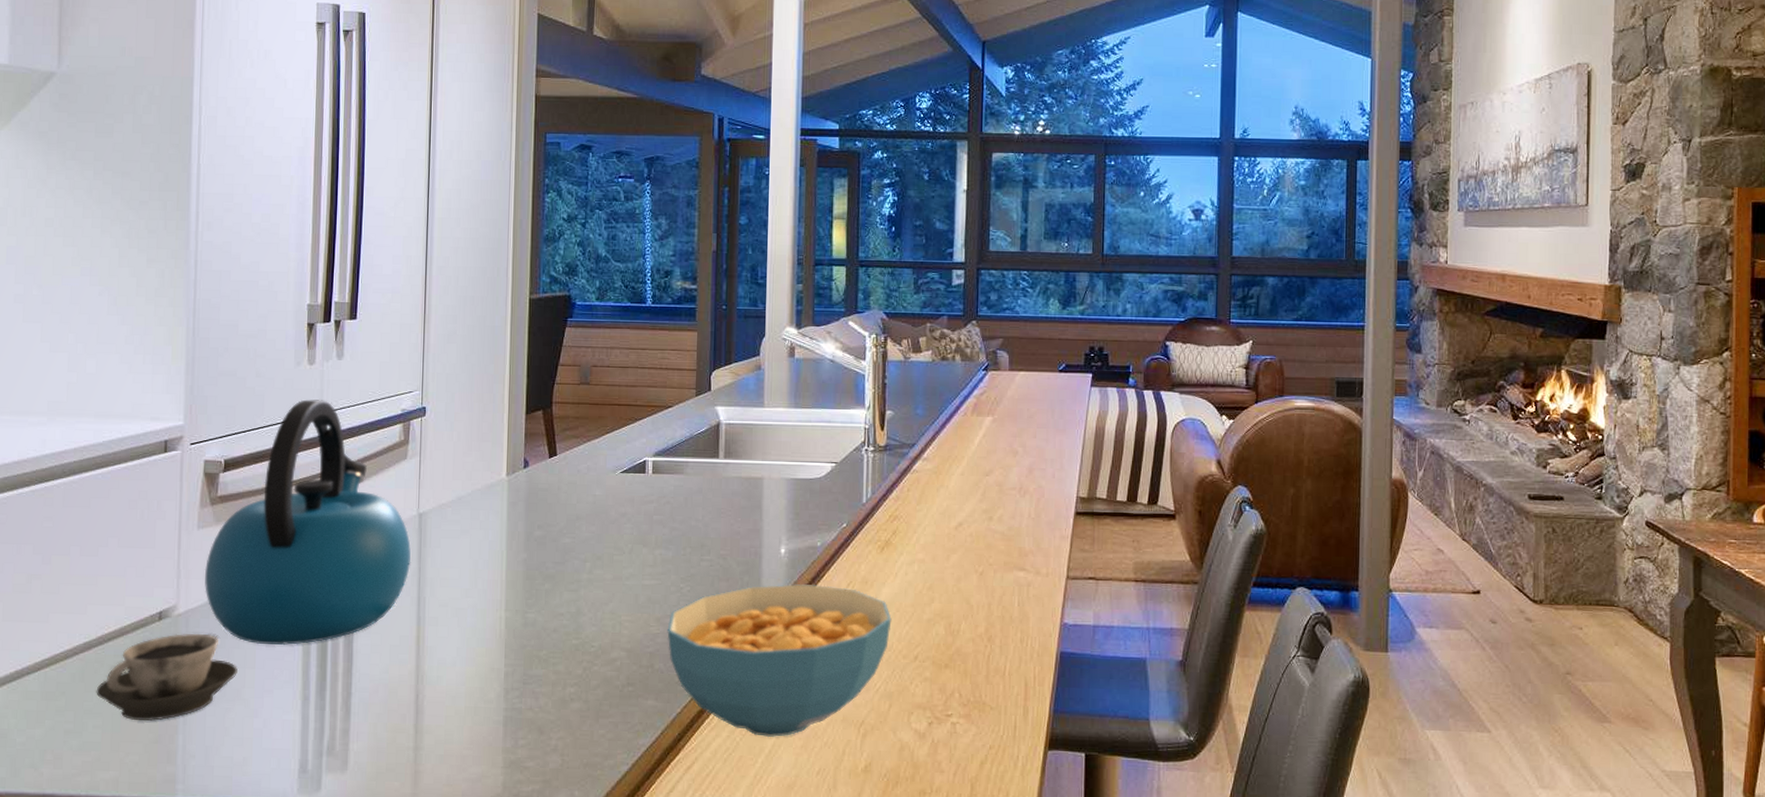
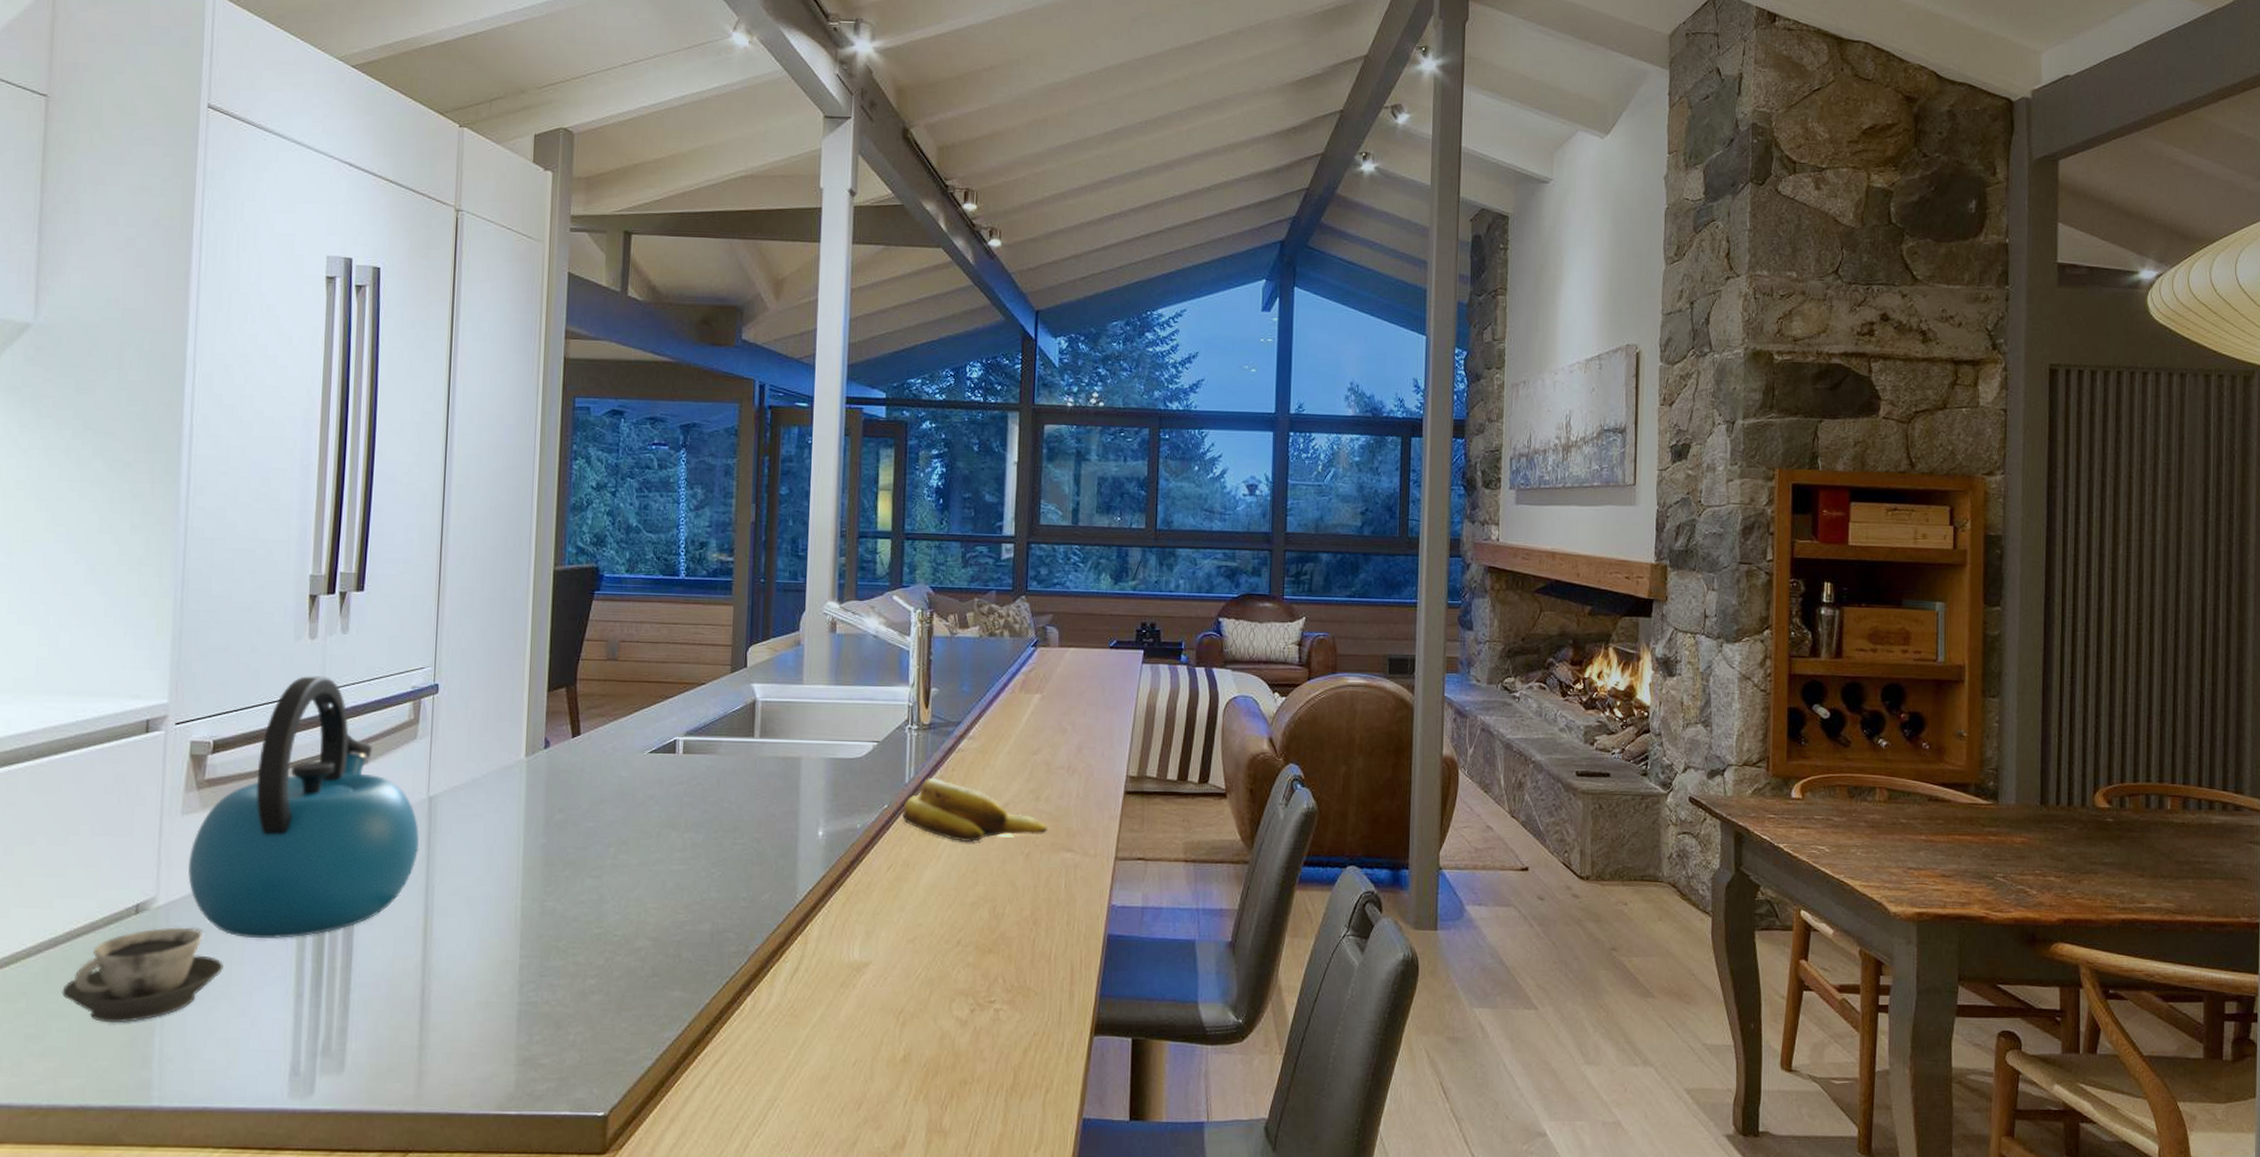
cereal bowl: present [667,583,892,738] -> none [696,867,934,1029]
banana: none [860,497,1000,561] -> present [902,777,1048,843]

